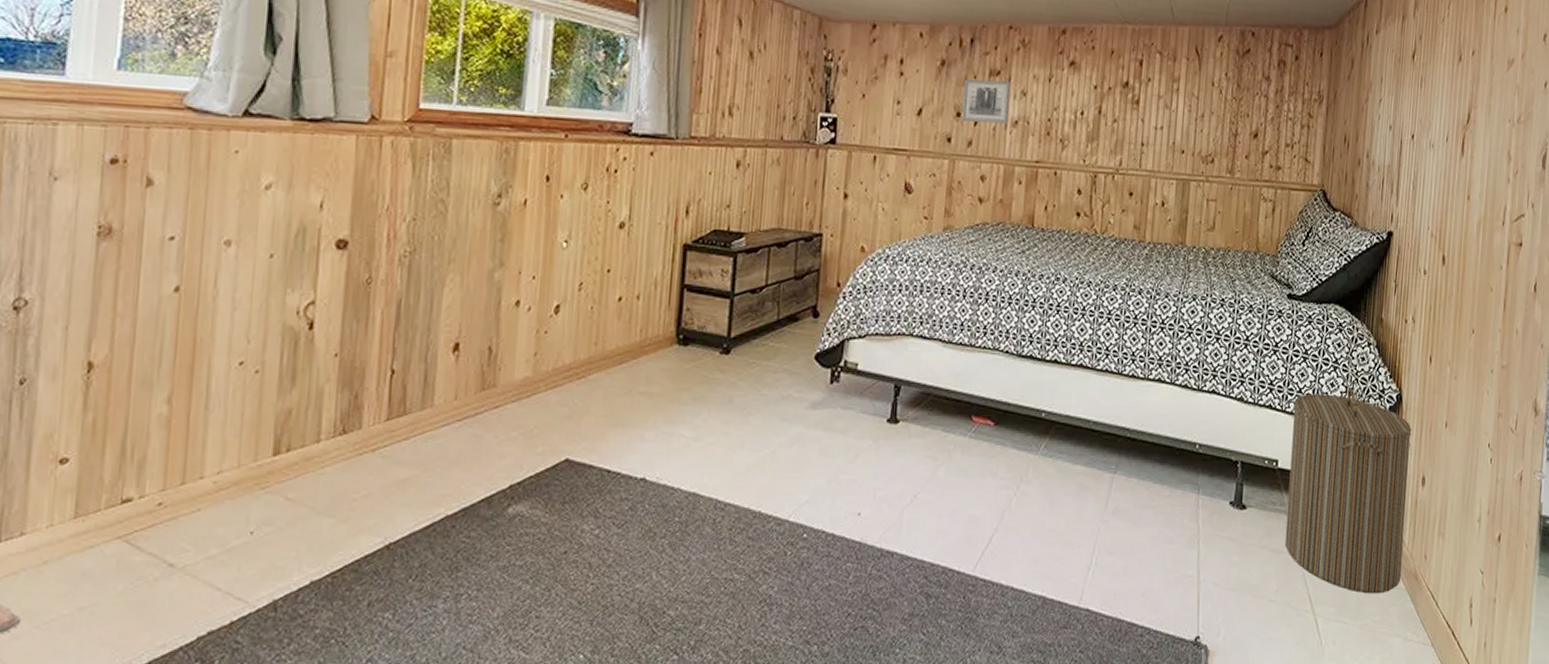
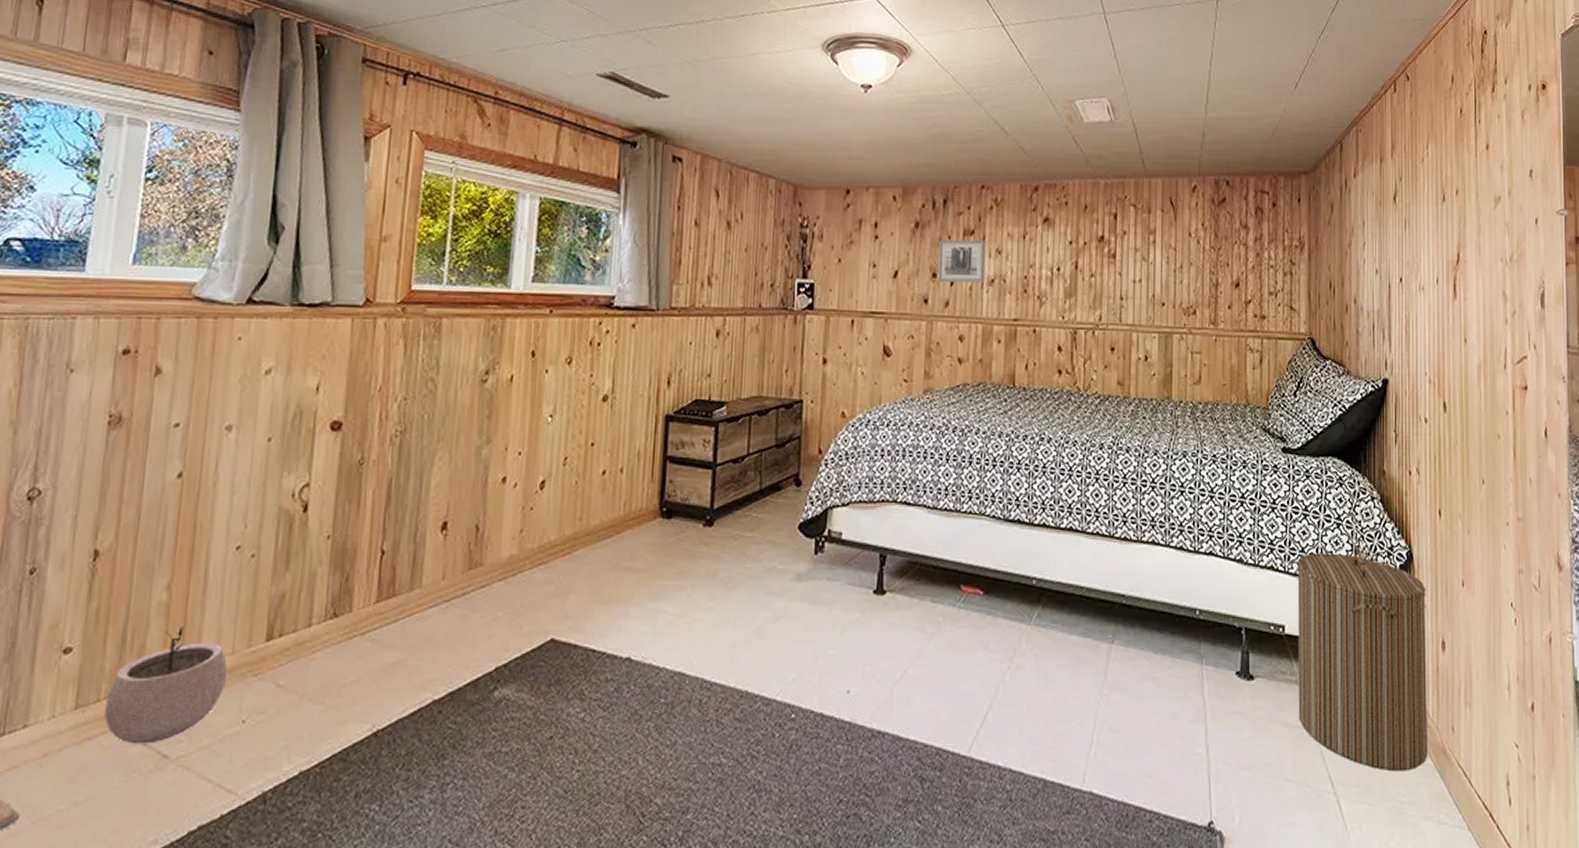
plant pot: none [106,439,234,553] -> present [104,626,228,744]

